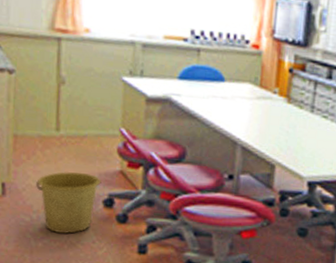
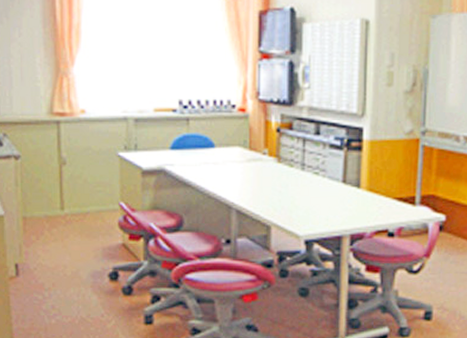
bucket: present [36,171,102,234] -> none [46,248,106,309]

